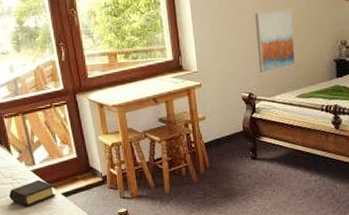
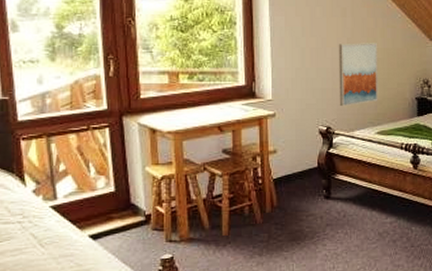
book: present [8,180,56,208] -> none [13,218,81,254]

